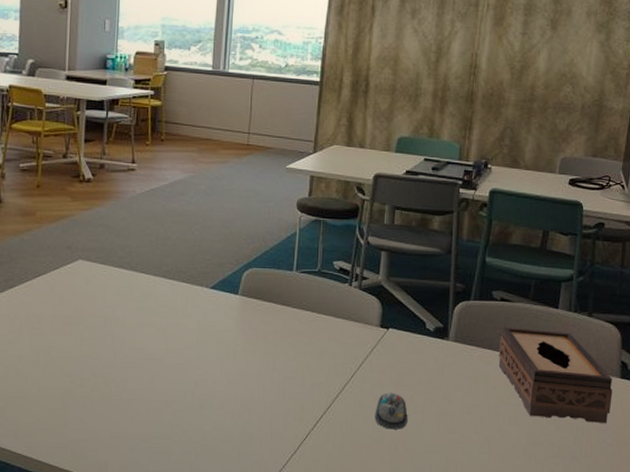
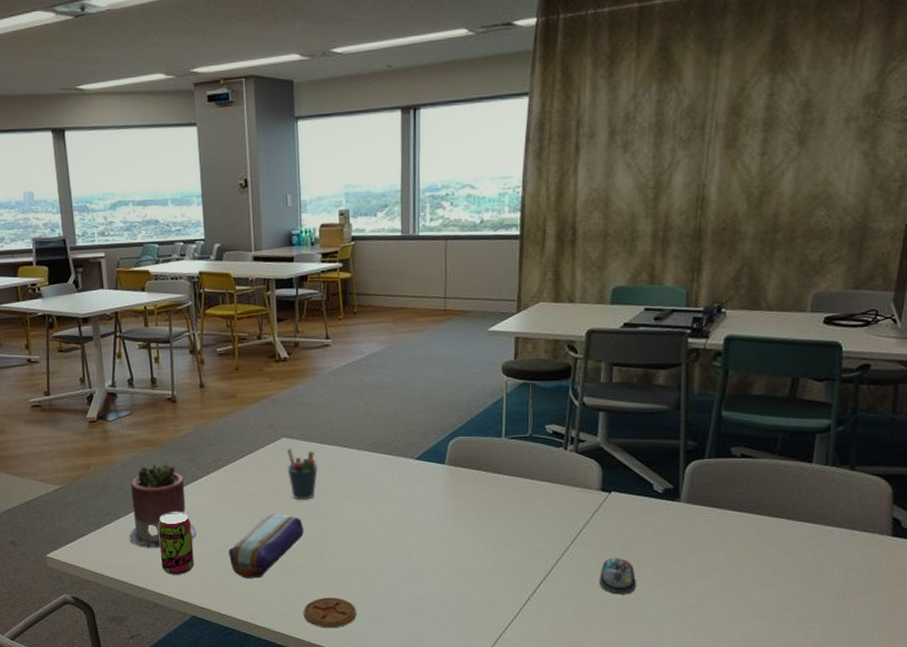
pencil case: none [10,338,93,408] -> present [229,513,304,578]
pen holder: none [81,270,114,325] -> present [286,448,319,500]
coaster: none [84,429,140,463] -> present [303,597,357,628]
tissue box: present [498,327,613,424] -> none [740,485,882,586]

